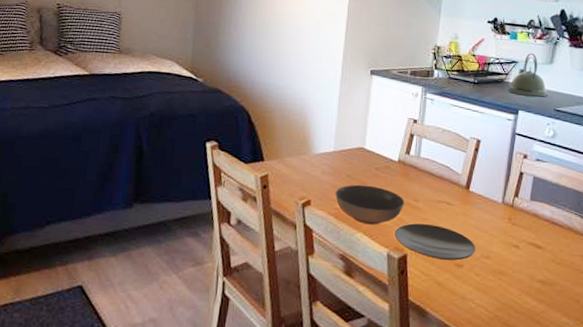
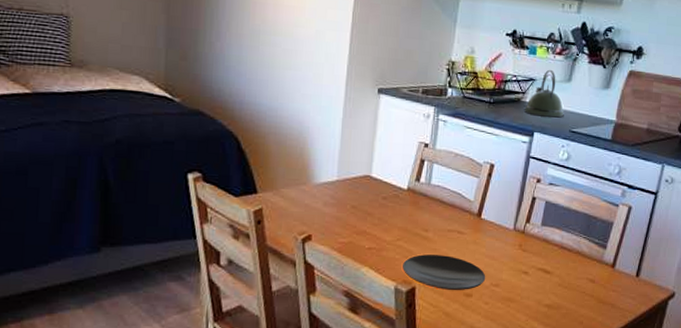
bowl: present [335,184,405,225] -> none [338,216,414,258]

